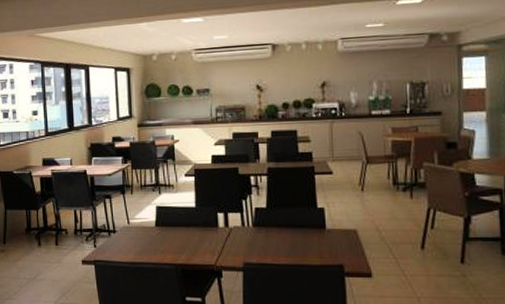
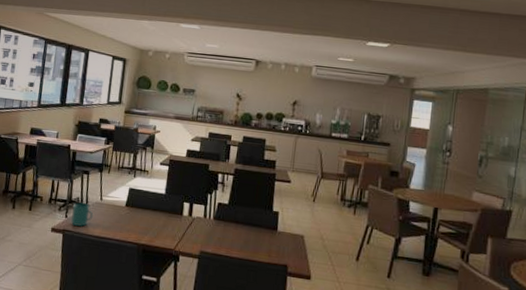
cup: none [100,229,123,255] -> present [71,202,94,228]

